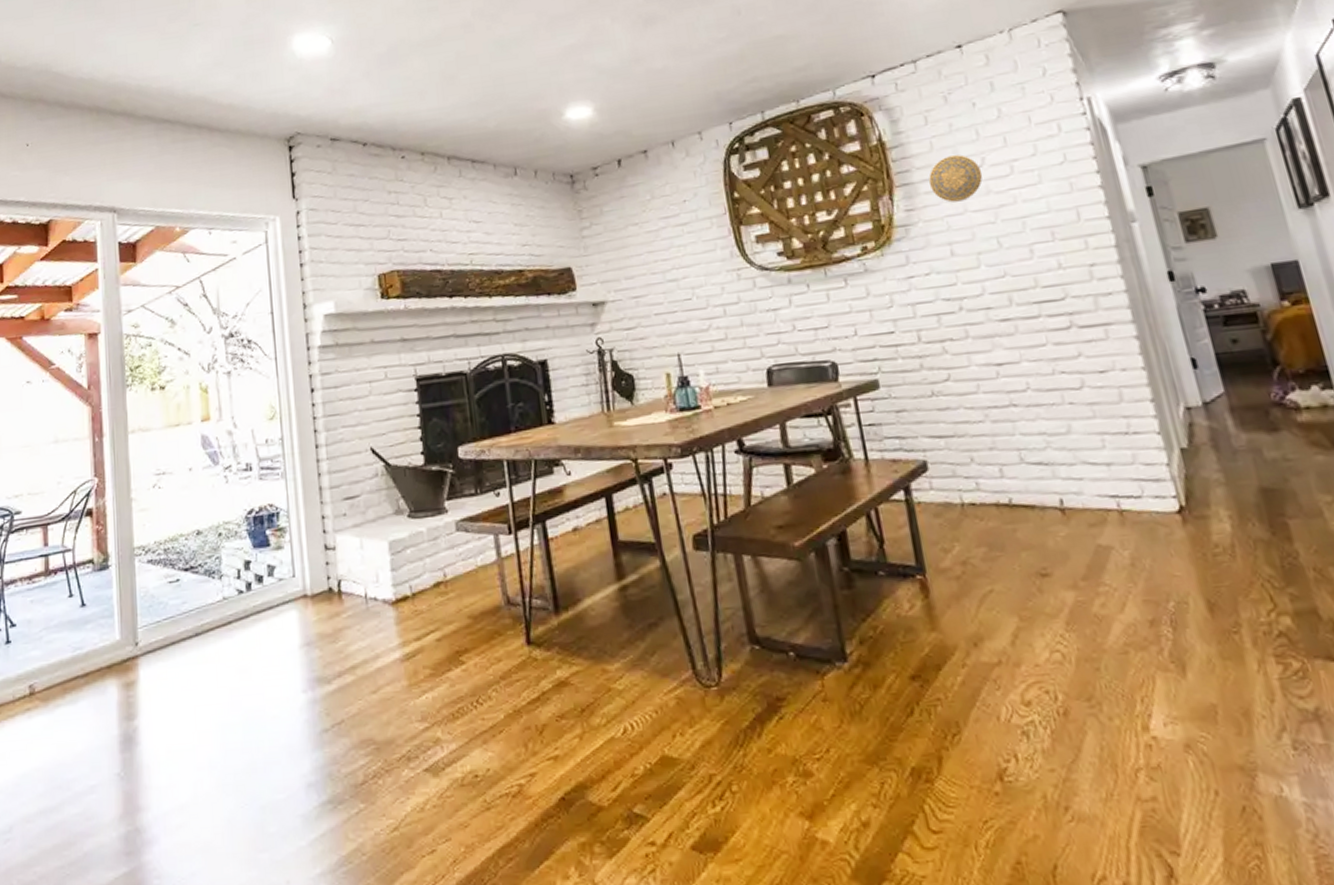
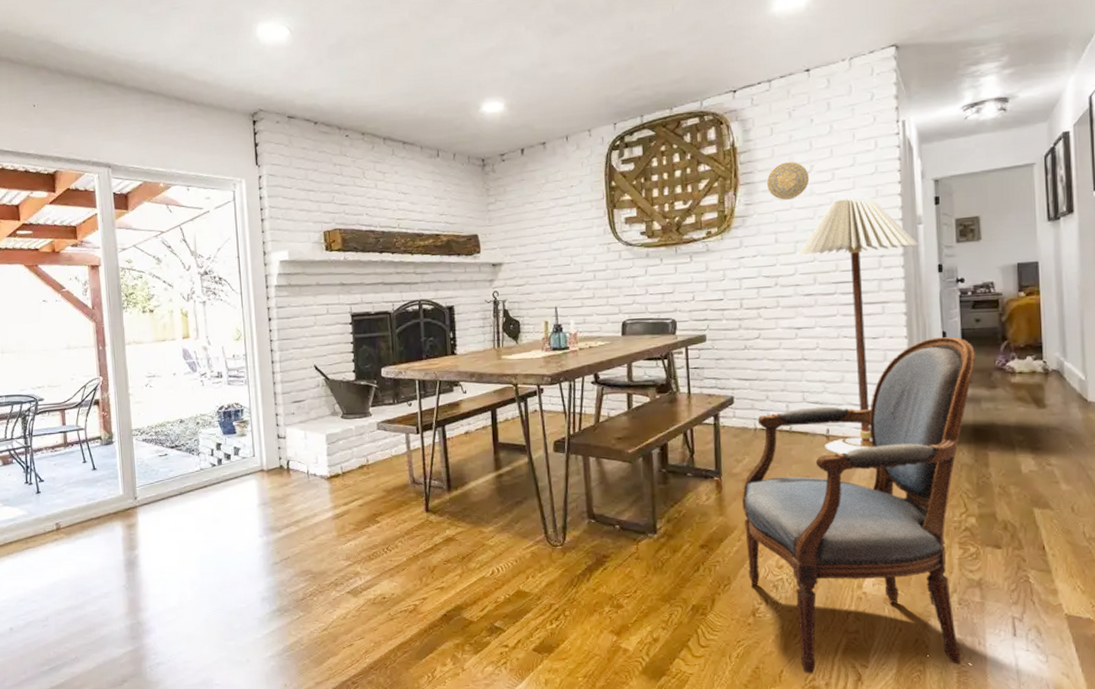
armchair: none [958,364,1317,870] -> present [742,337,976,674]
floor lamp: none [981,191,1138,534] -> present [796,196,919,454]

